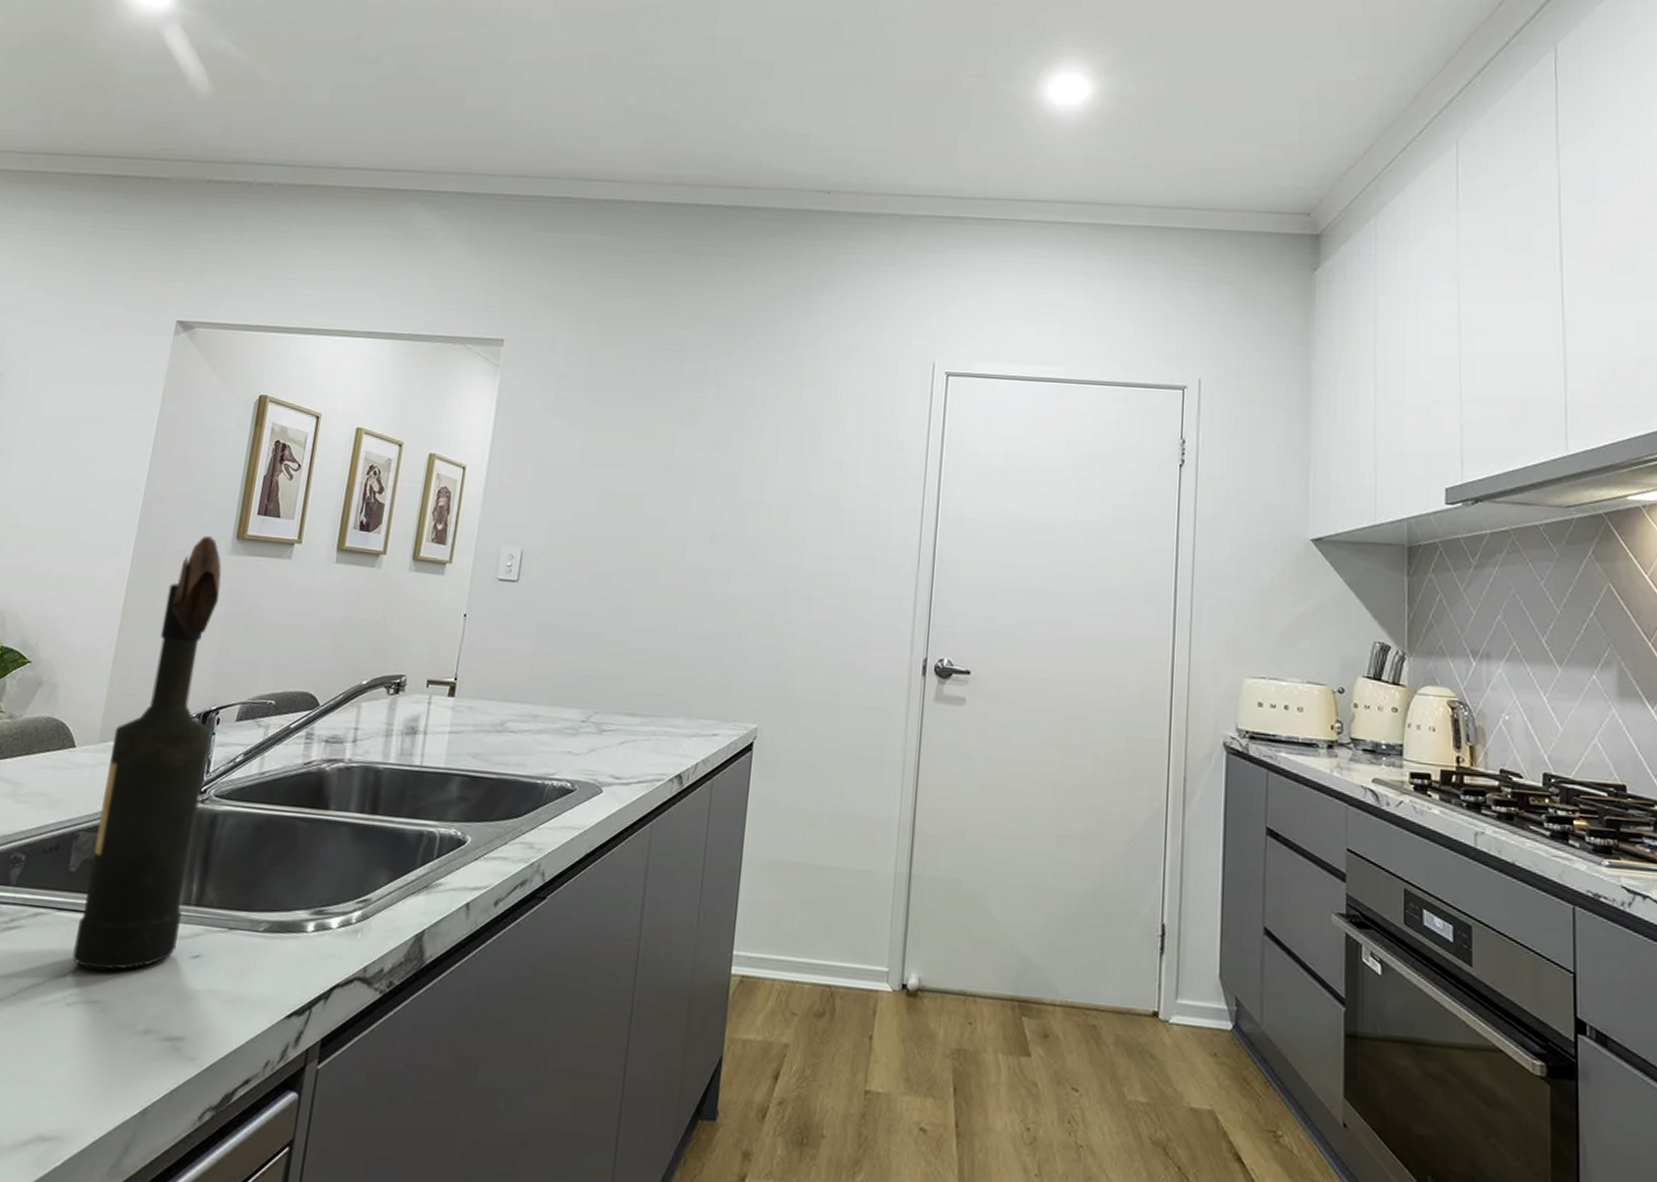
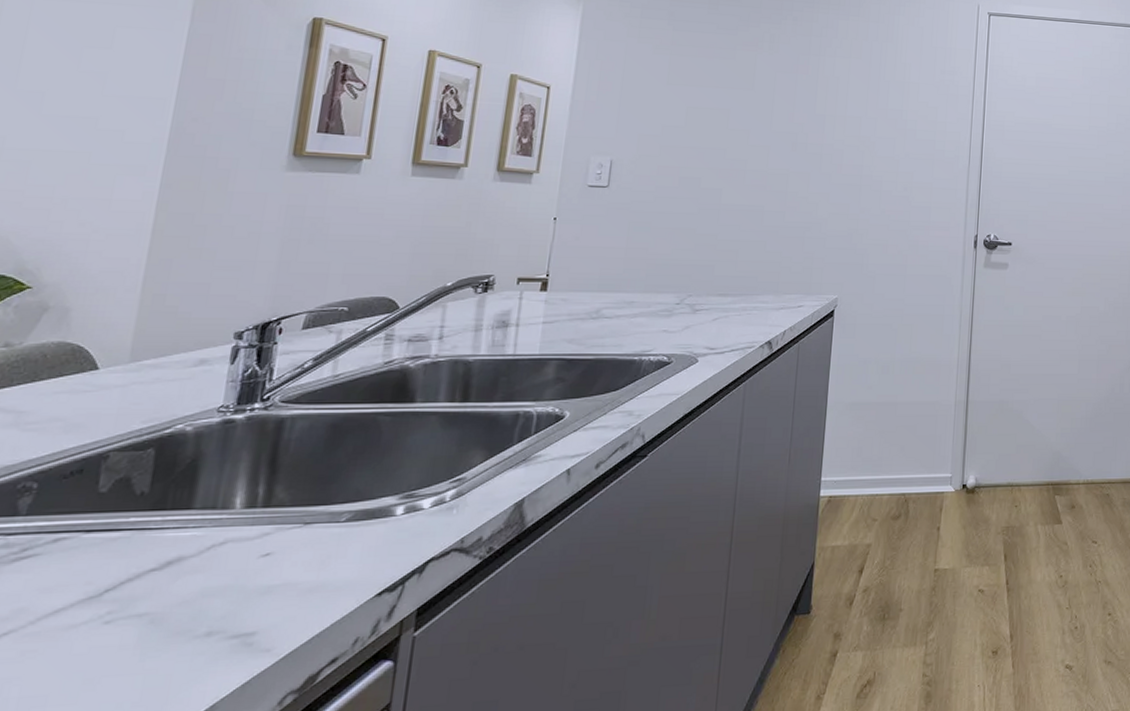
wine bottle: present [72,536,222,970] -> none [108,154,277,584]

